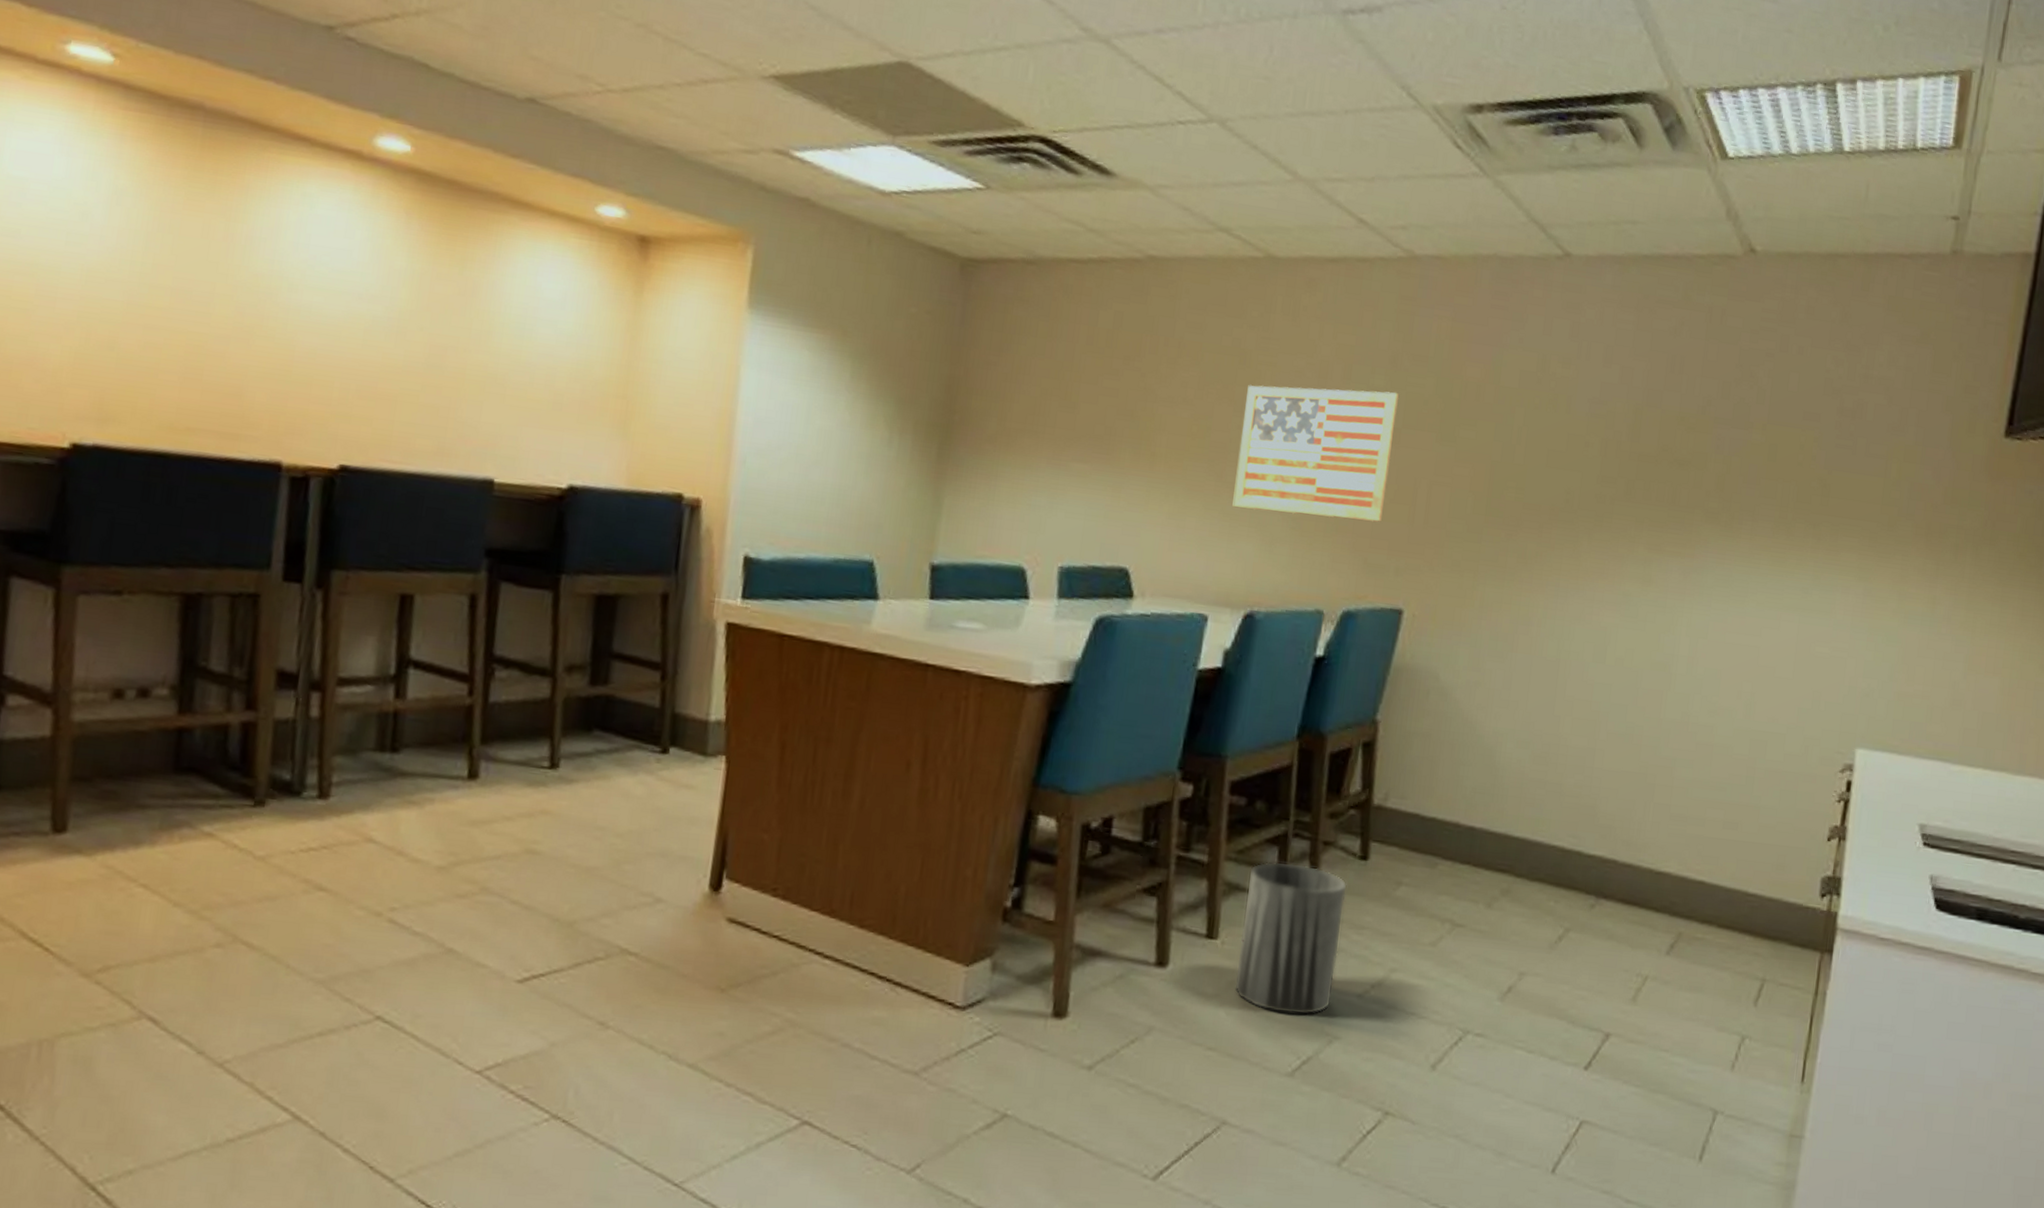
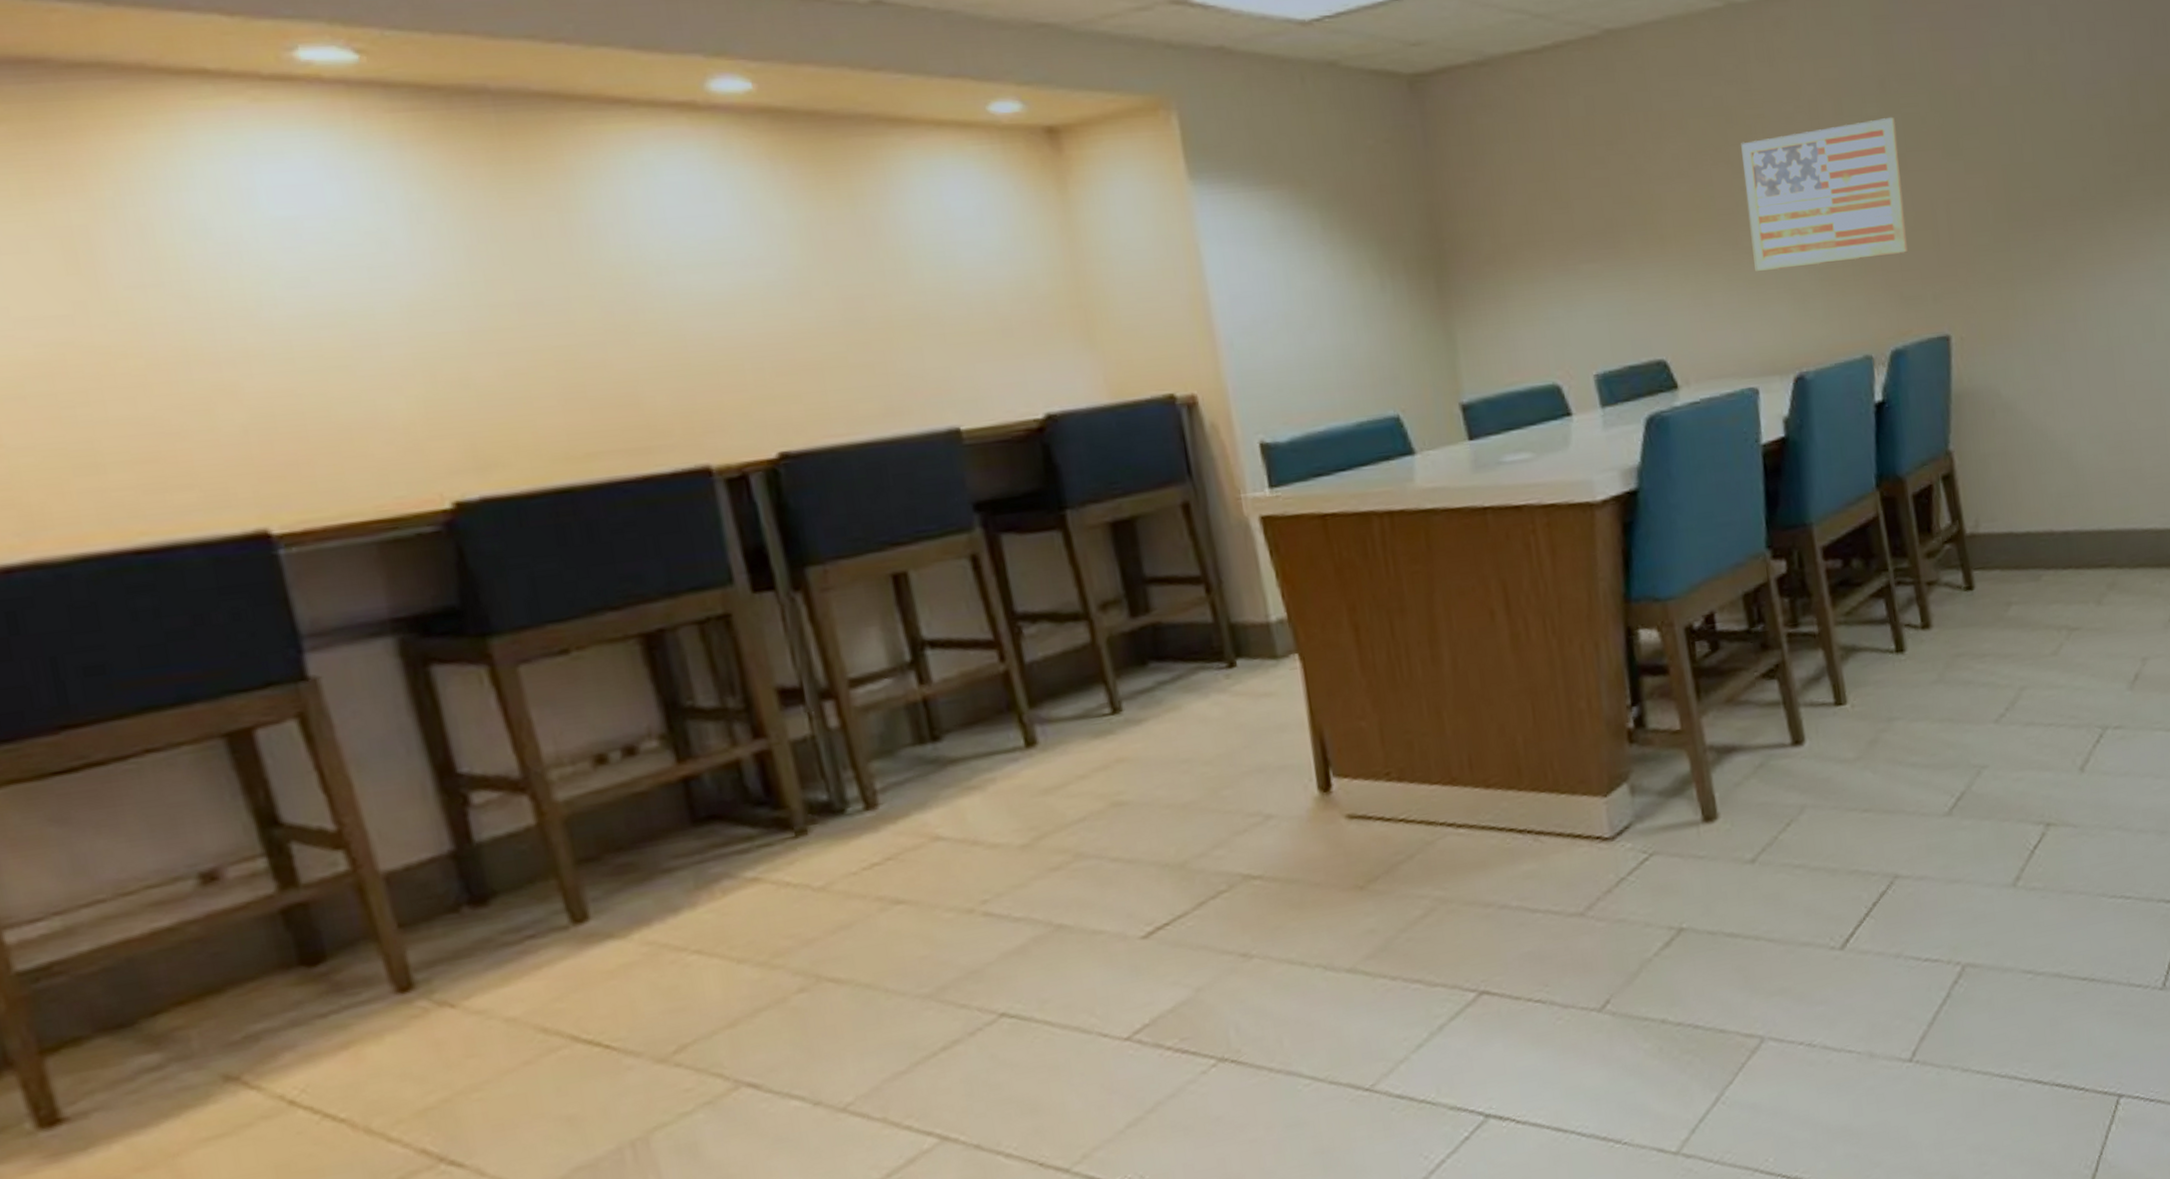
trash can: present [1234,861,1347,1016] -> none [1861,609,1971,759]

